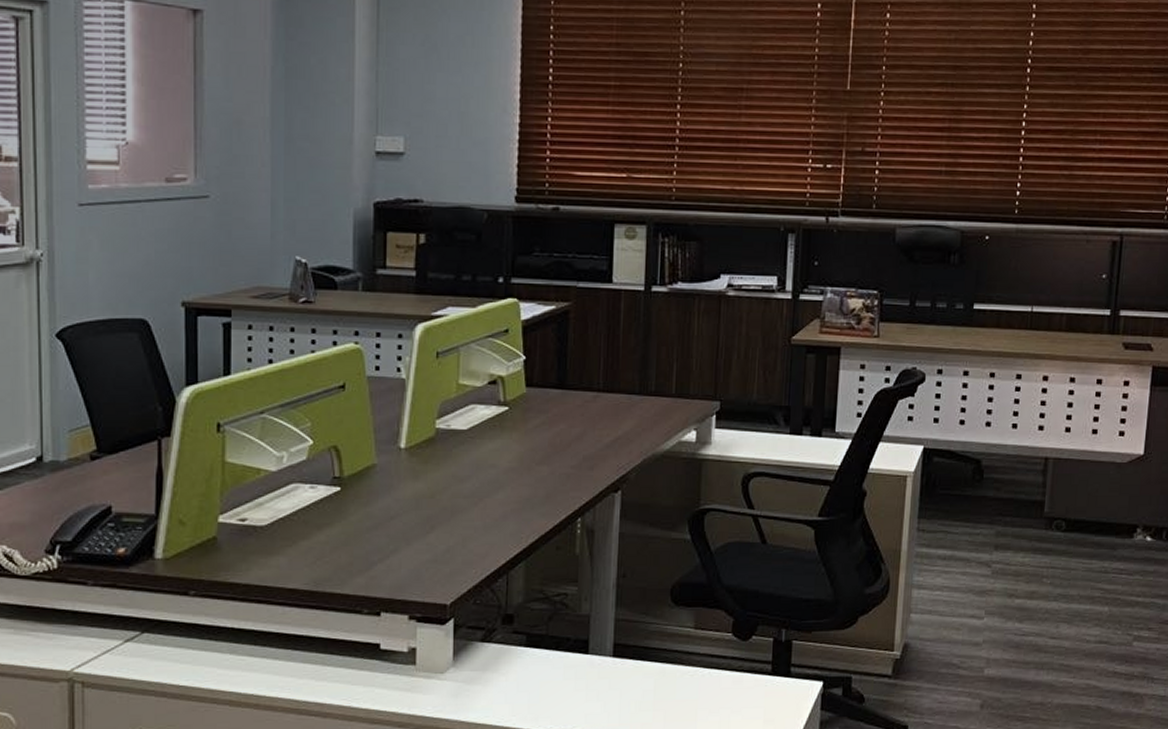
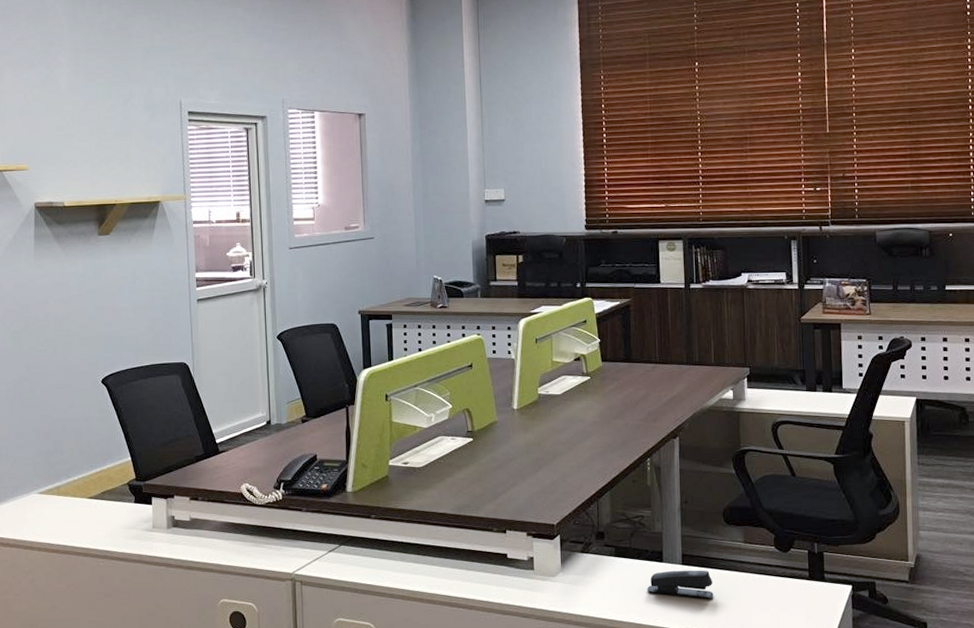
stapler: none [565,663,651,699] -> present [647,570,714,598]

